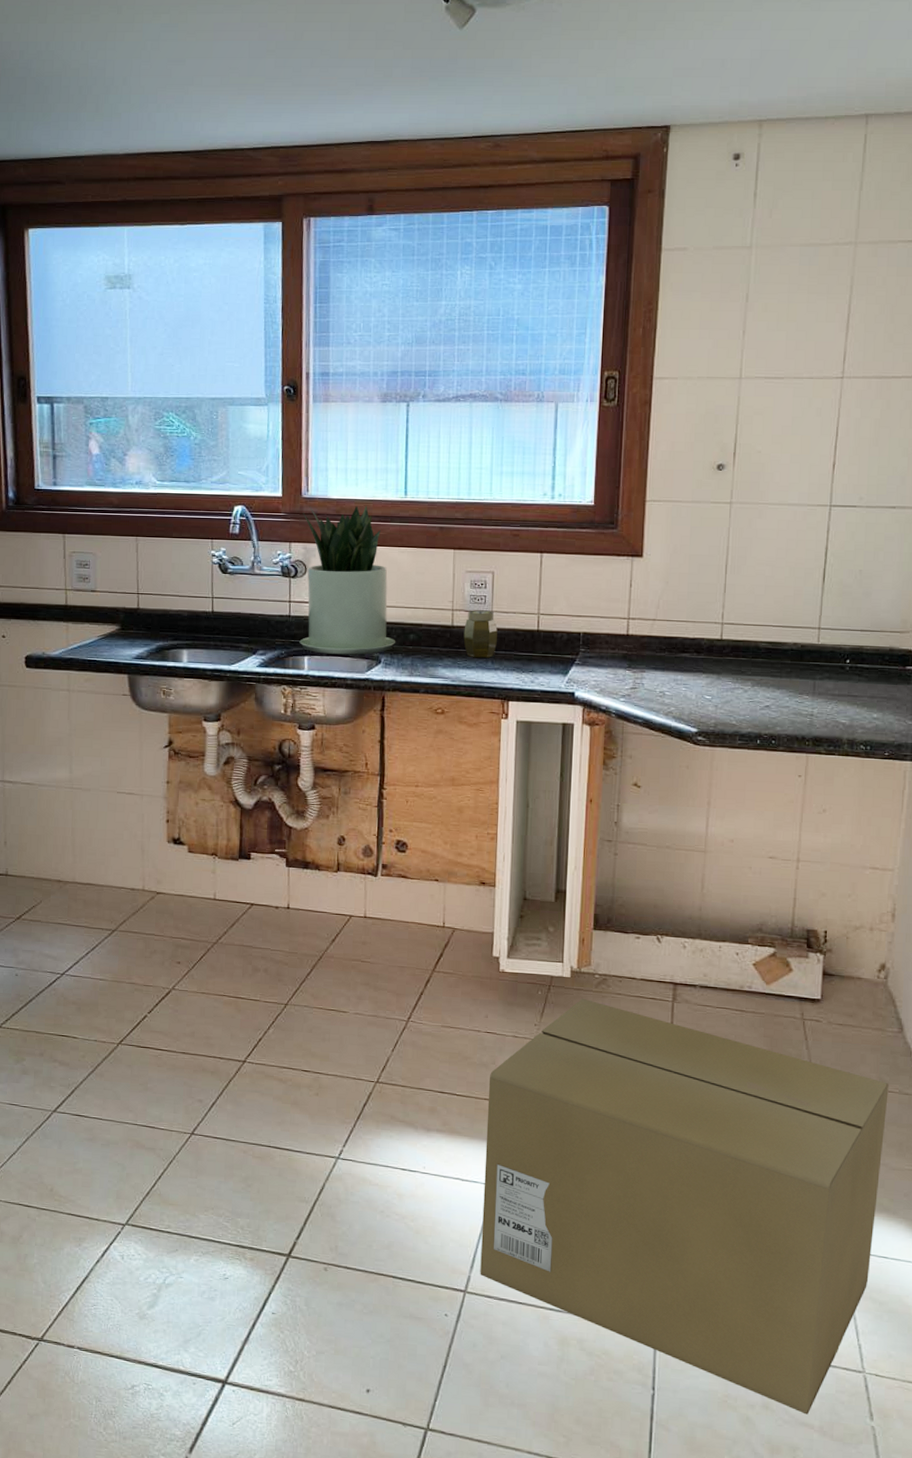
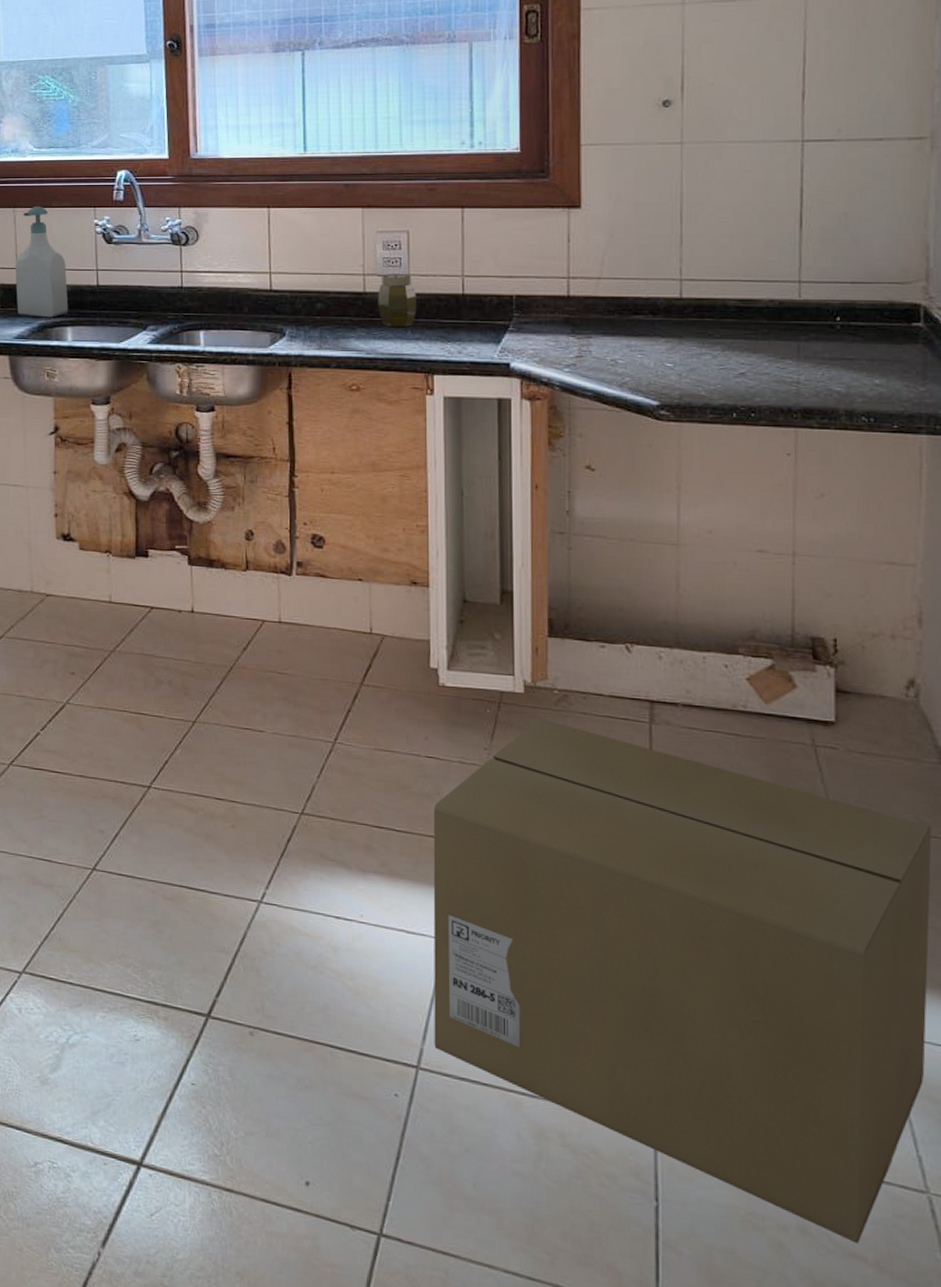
soap bottle: none [136,535,185,640] -> present [15,206,69,318]
planter: present [299,505,396,655] -> none [192,164,302,328]

